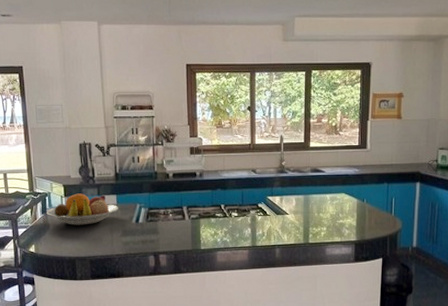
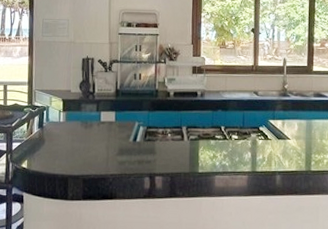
fruit bowl: present [46,193,118,225] -> none [42,108,116,142]

